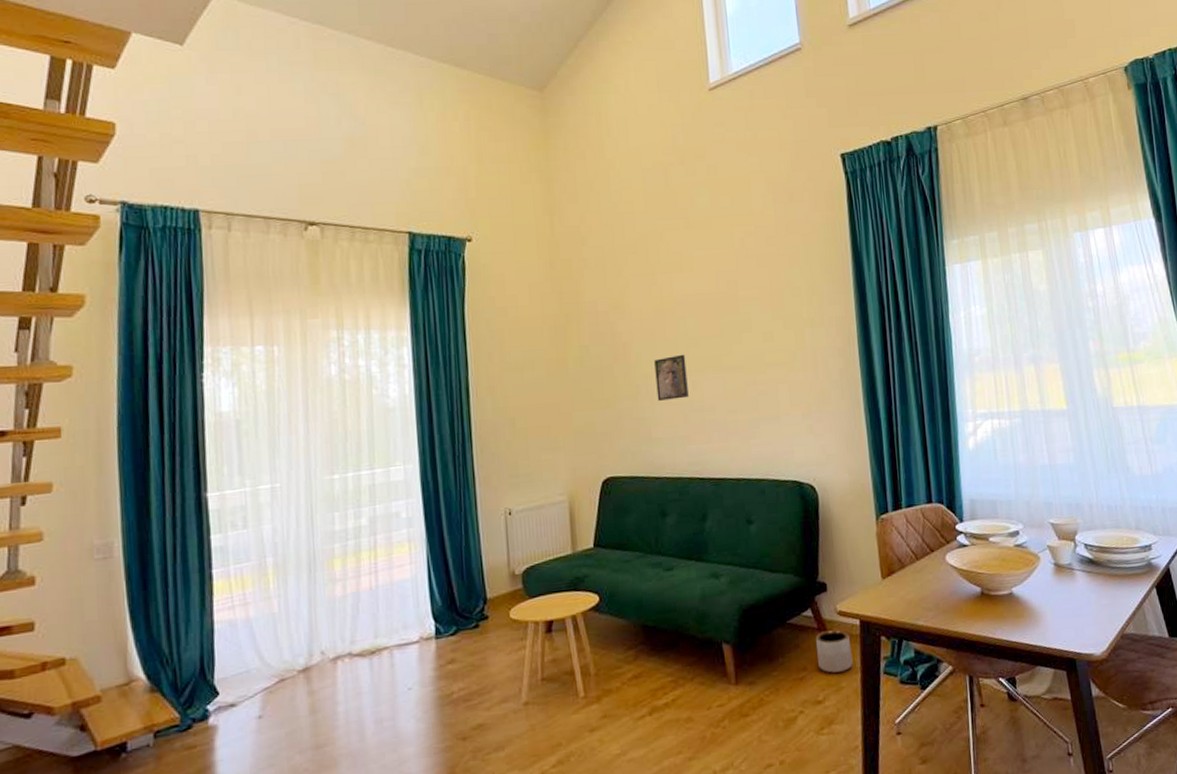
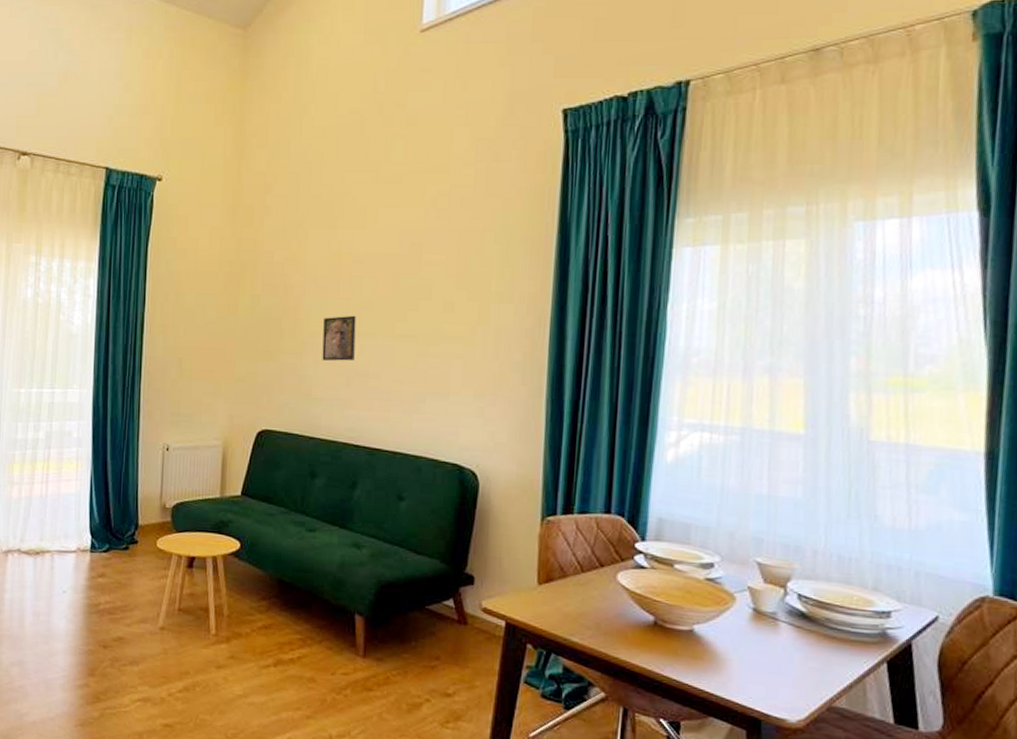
planter: present [815,630,853,673] -> none [453,625,492,671]

